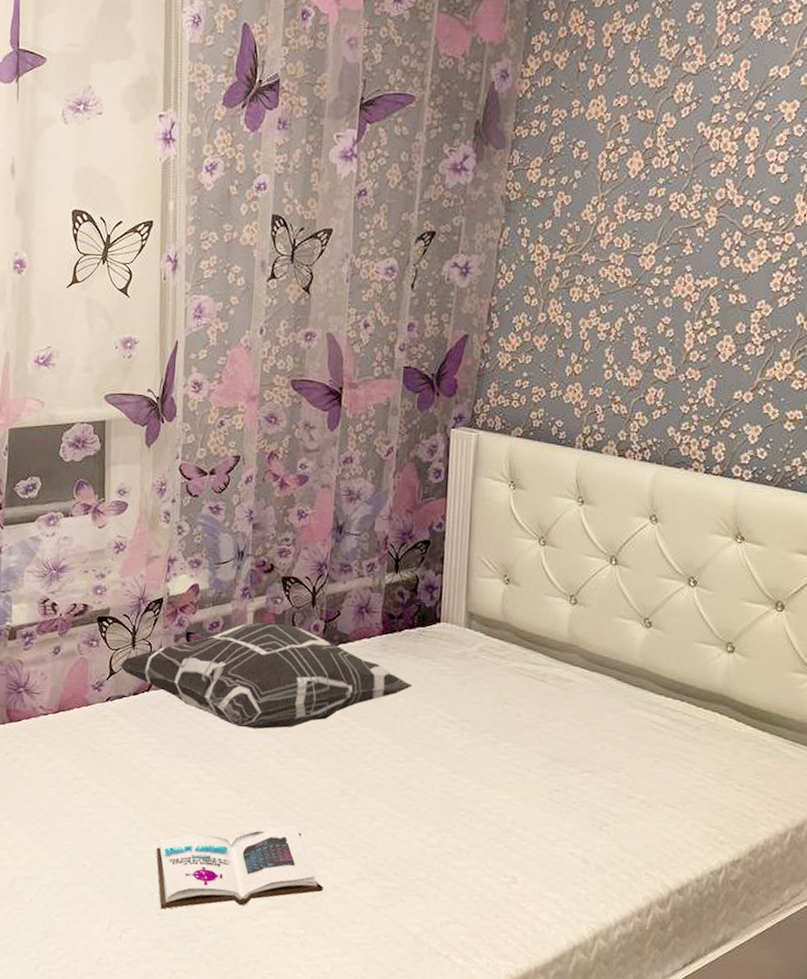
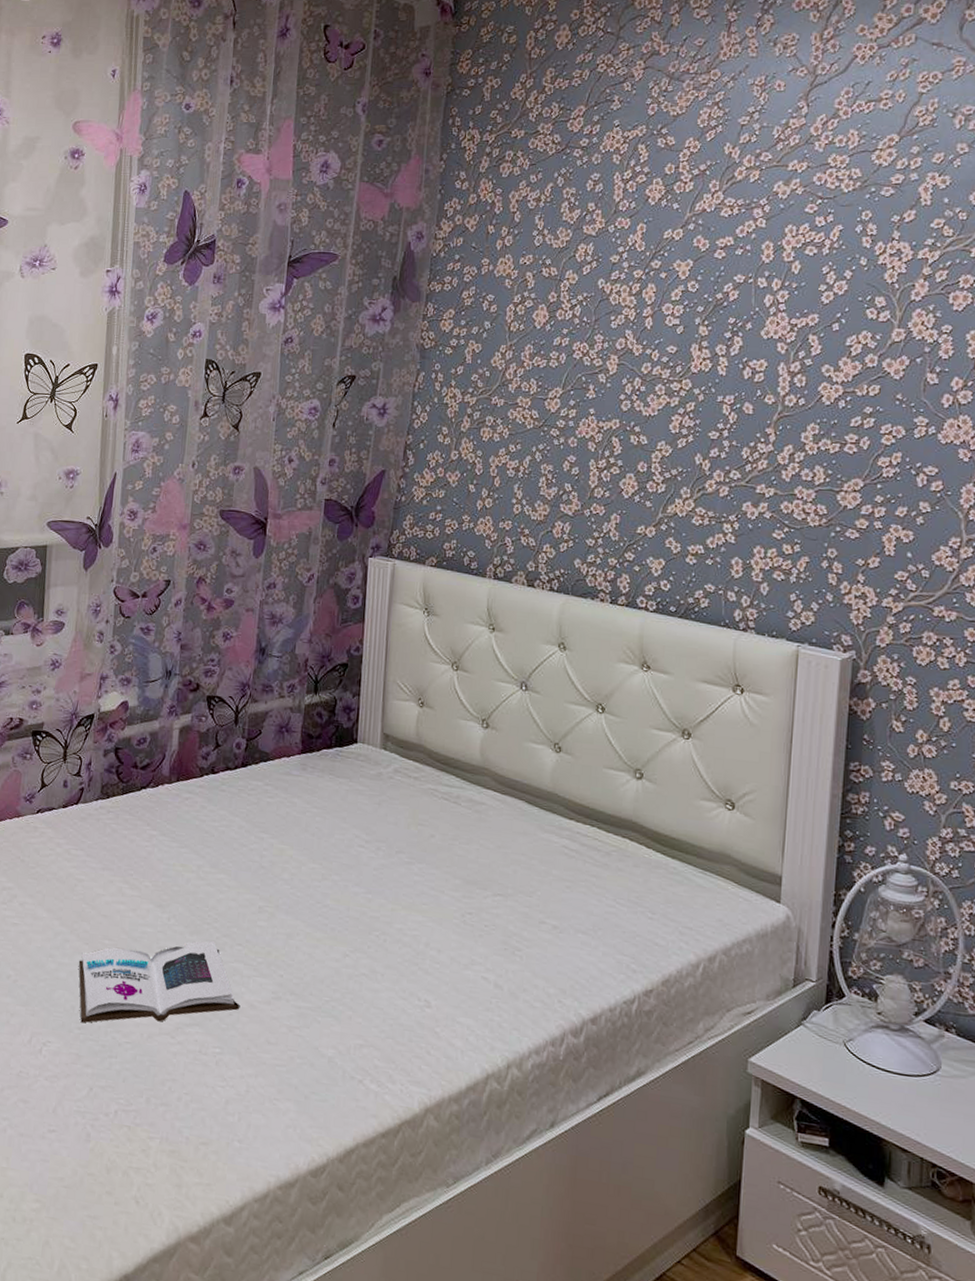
decorative pillow: present [119,622,413,730] -> none [50,739,330,845]

